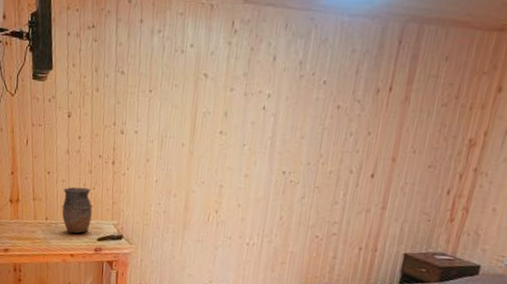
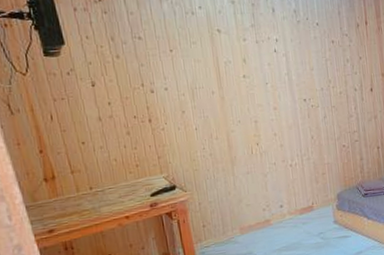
vase: present [61,186,93,234] -> none [103,149,140,196]

